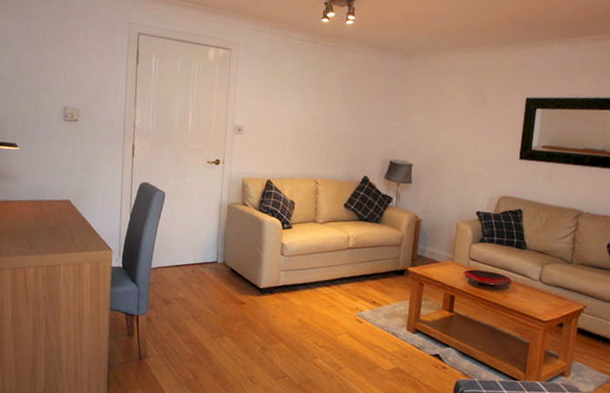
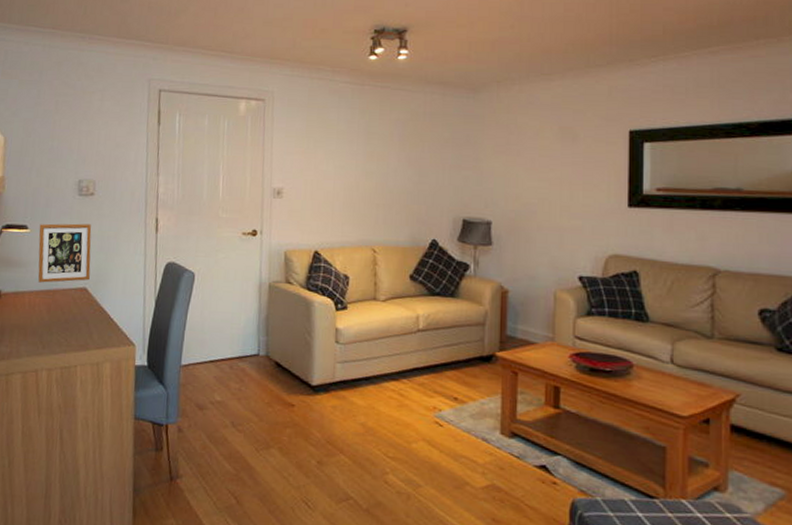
picture frame: none [26,143,75,195] -> present [38,223,92,283]

